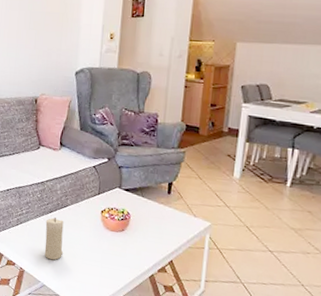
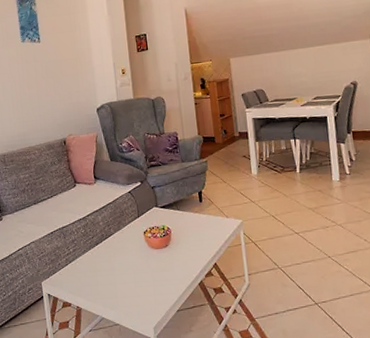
candle: present [44,217,64,260] -> none [93,249,115,292]

